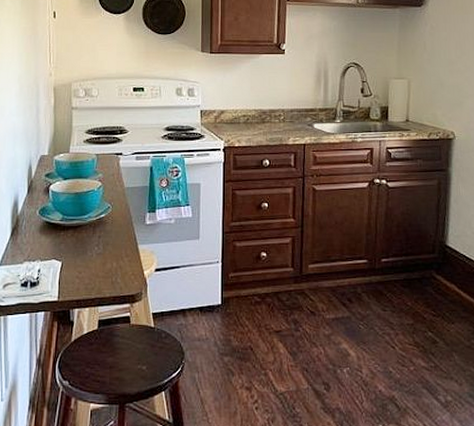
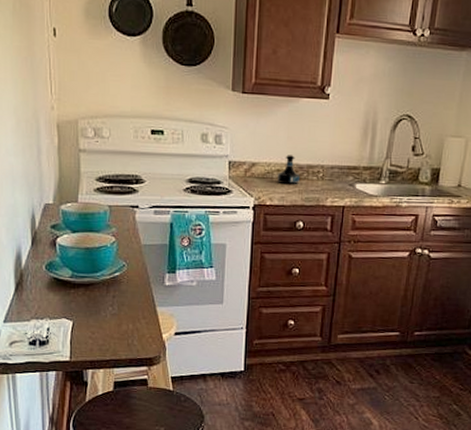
tequila bottle: none [244,102,263,128] -> present [277,155,300,185]

